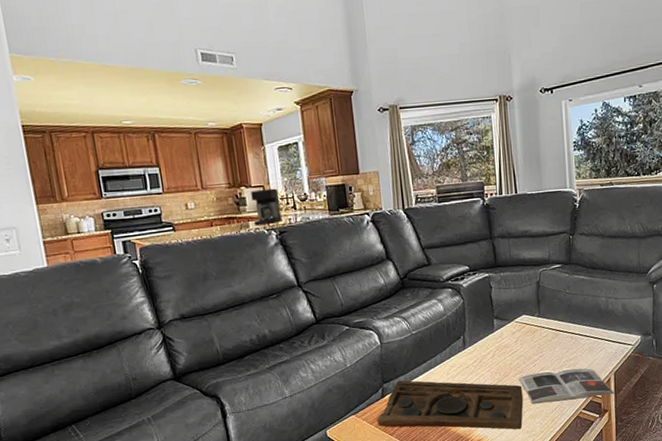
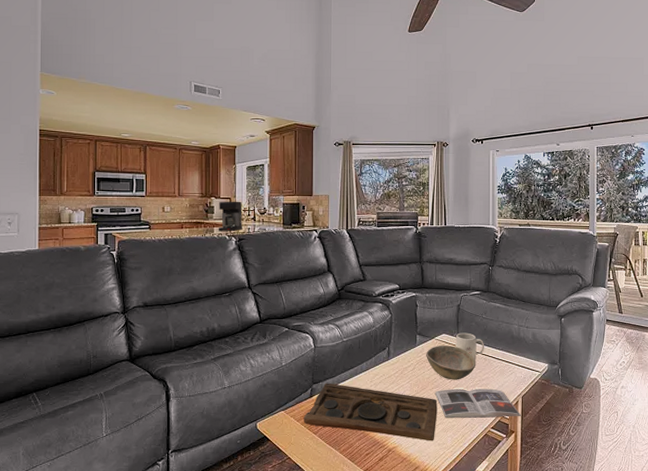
bowl: none [506,326,562,364] -> present [426,346,476,380]
mug: none [537,311,571,340] -> present [455,332,485,361]

